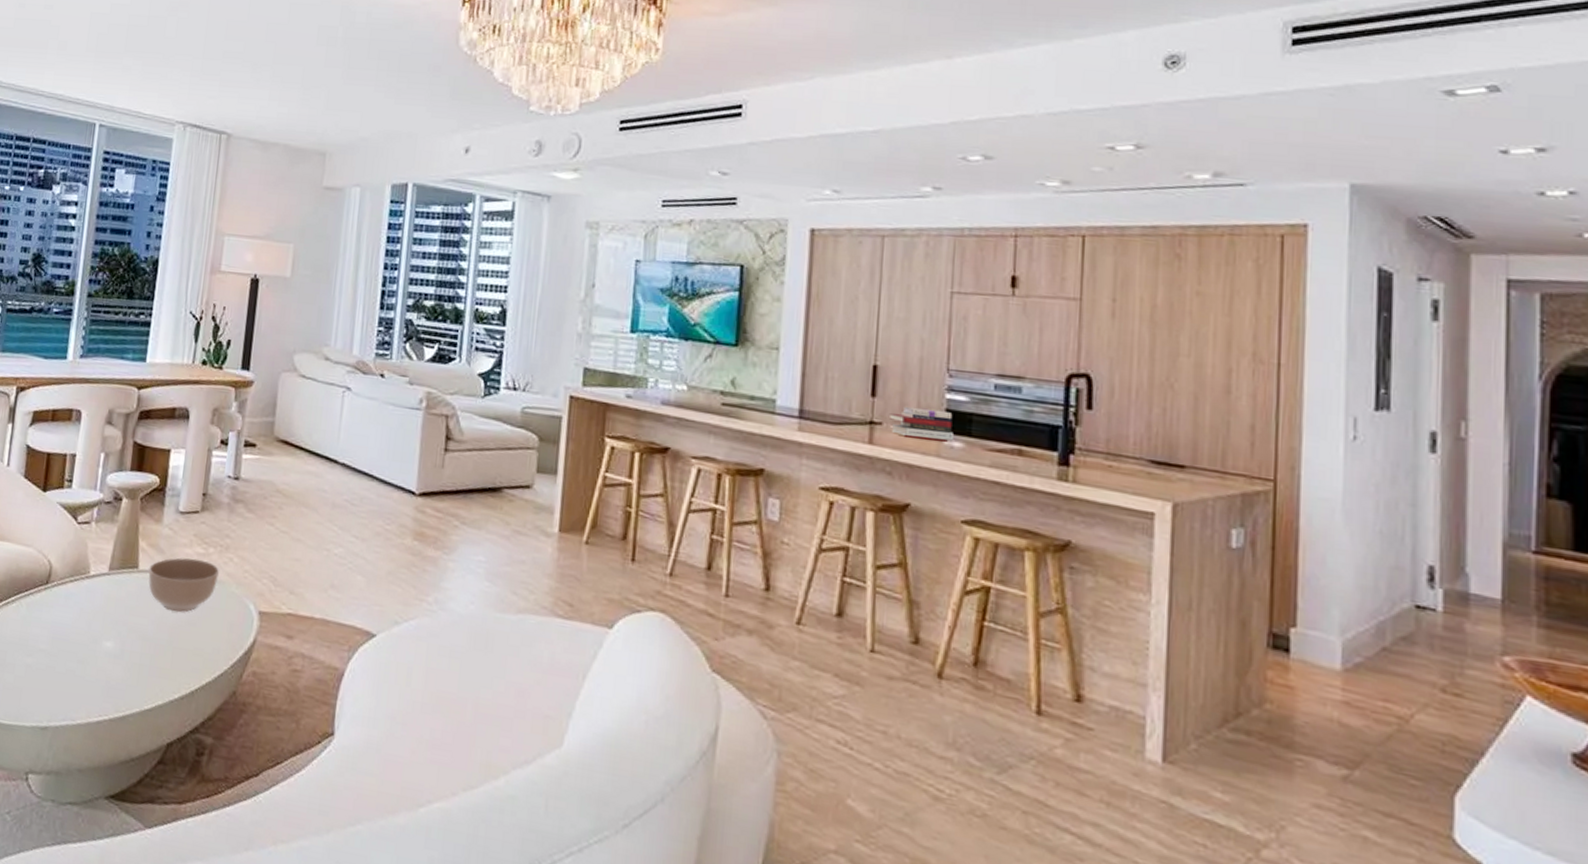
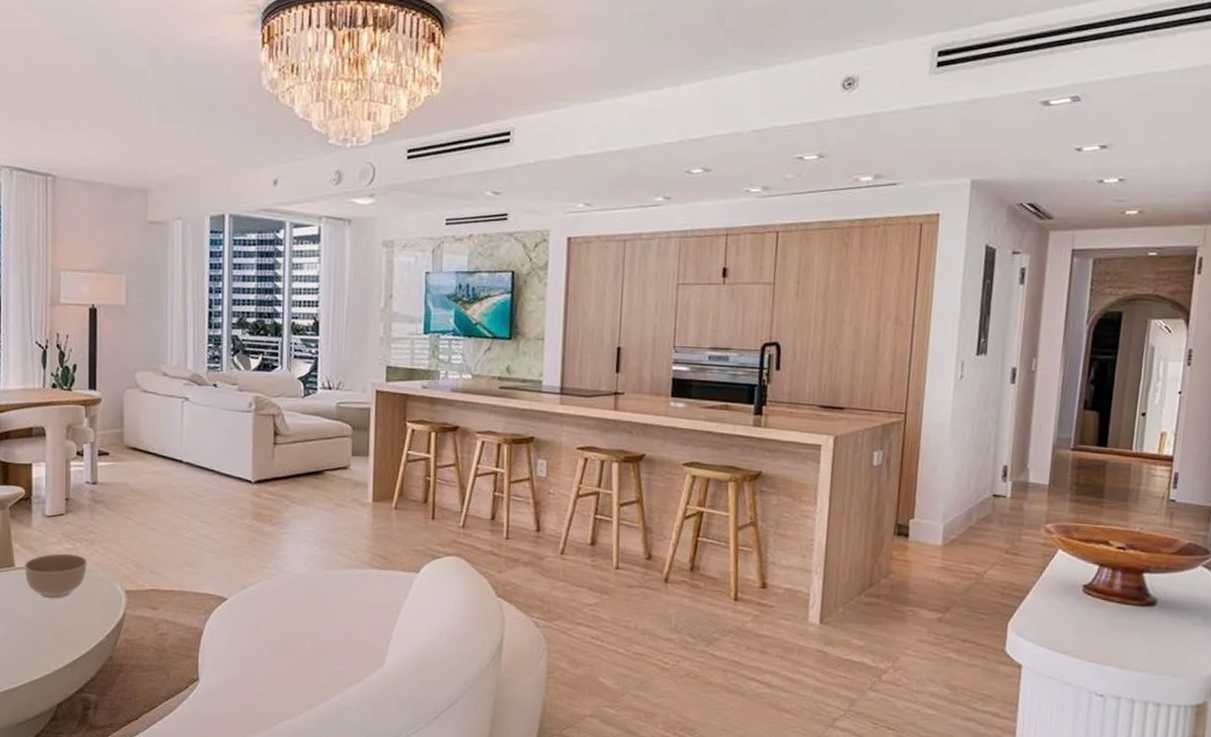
books: present [888,406,955,443] -> none [629,378,679,405]

